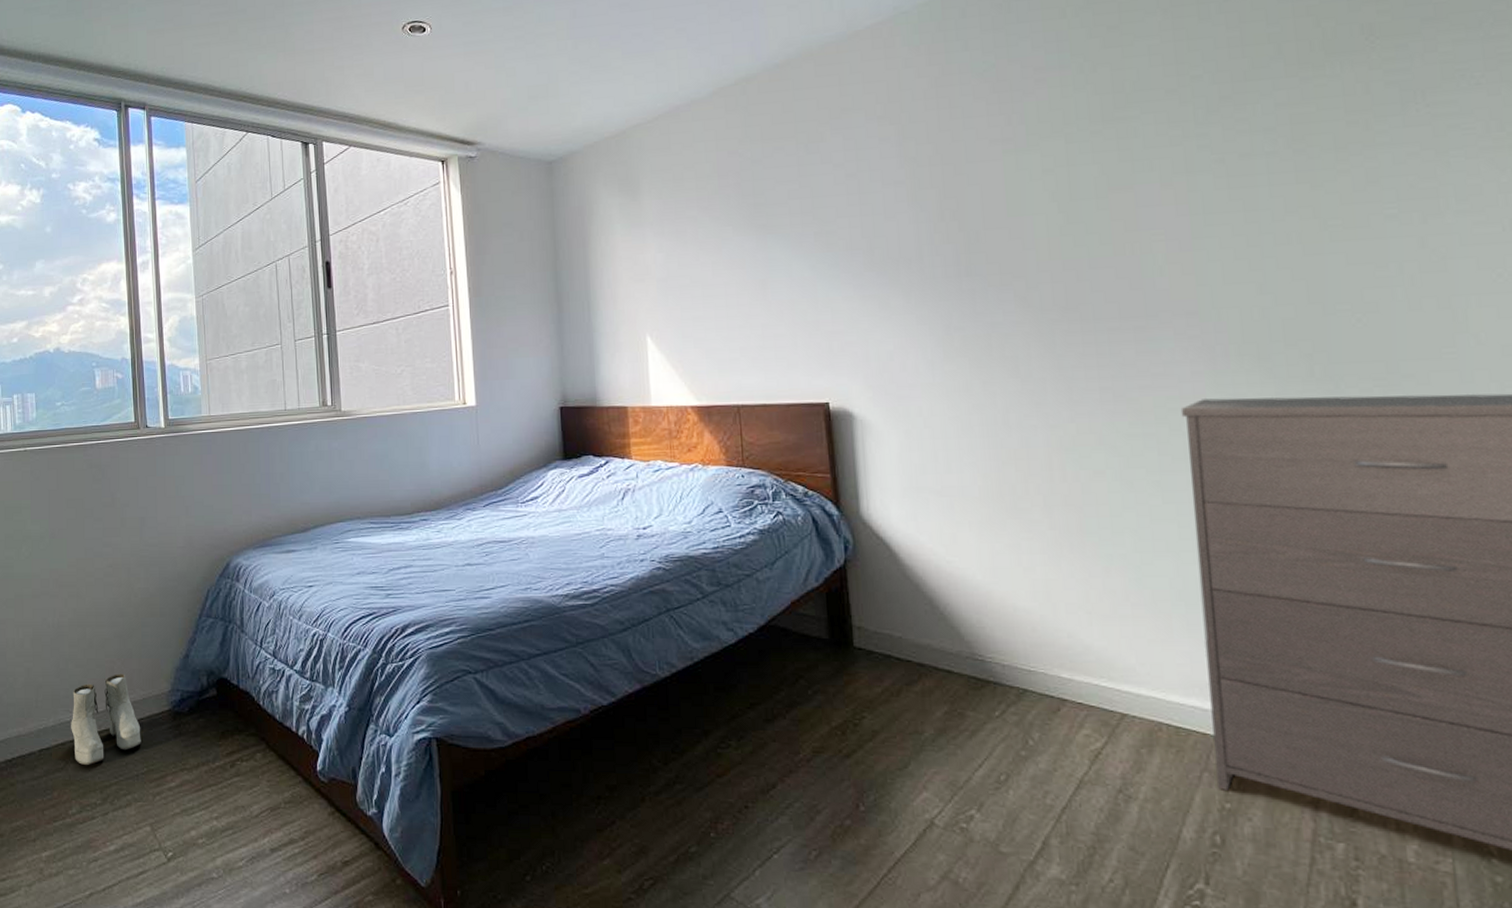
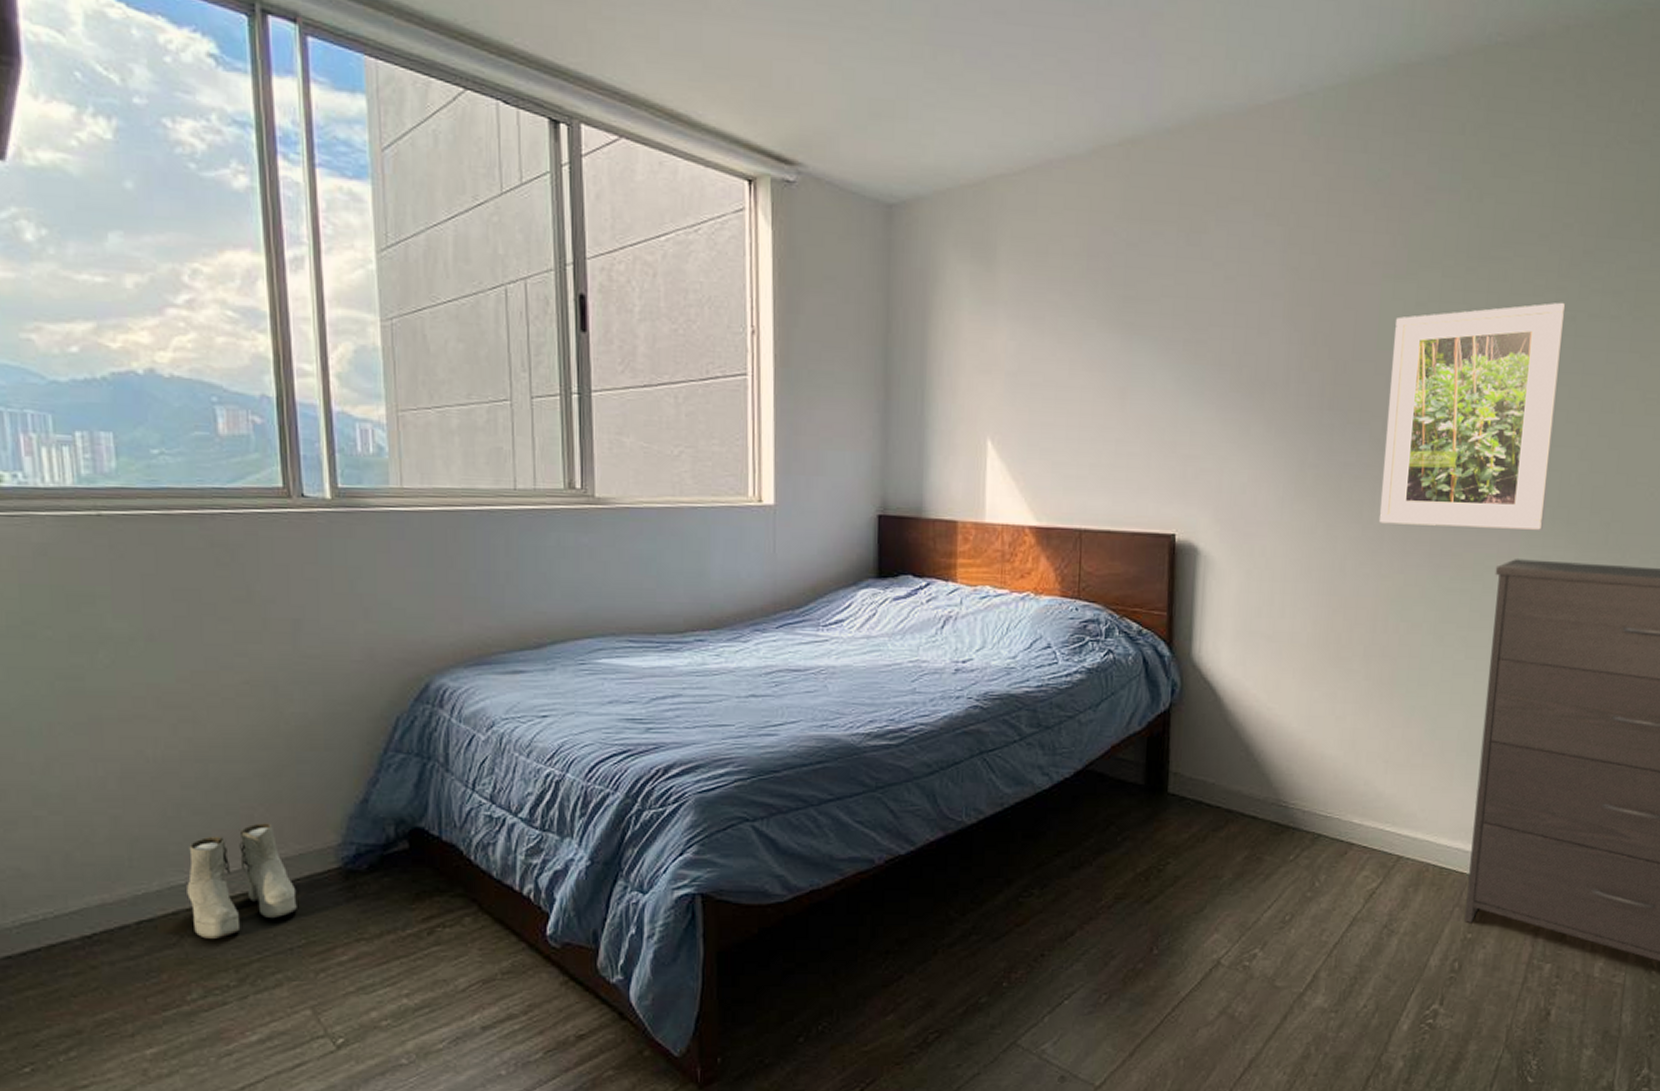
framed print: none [1024,147,1229,376] -> present [1380,302,1566,530]

